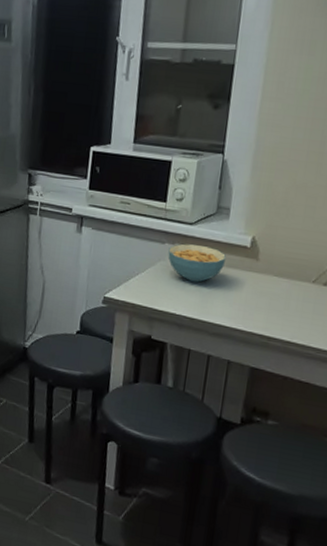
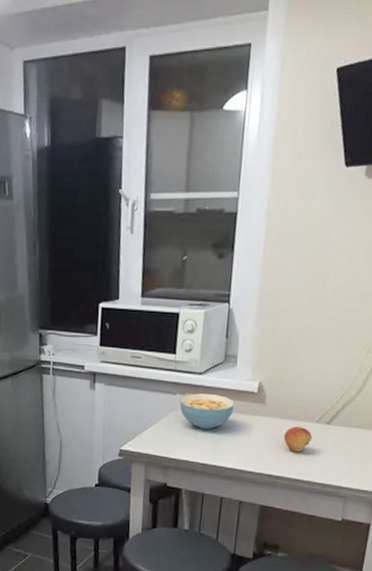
fruit: none [276,285,309,313] -> present [283,426,313,452]

